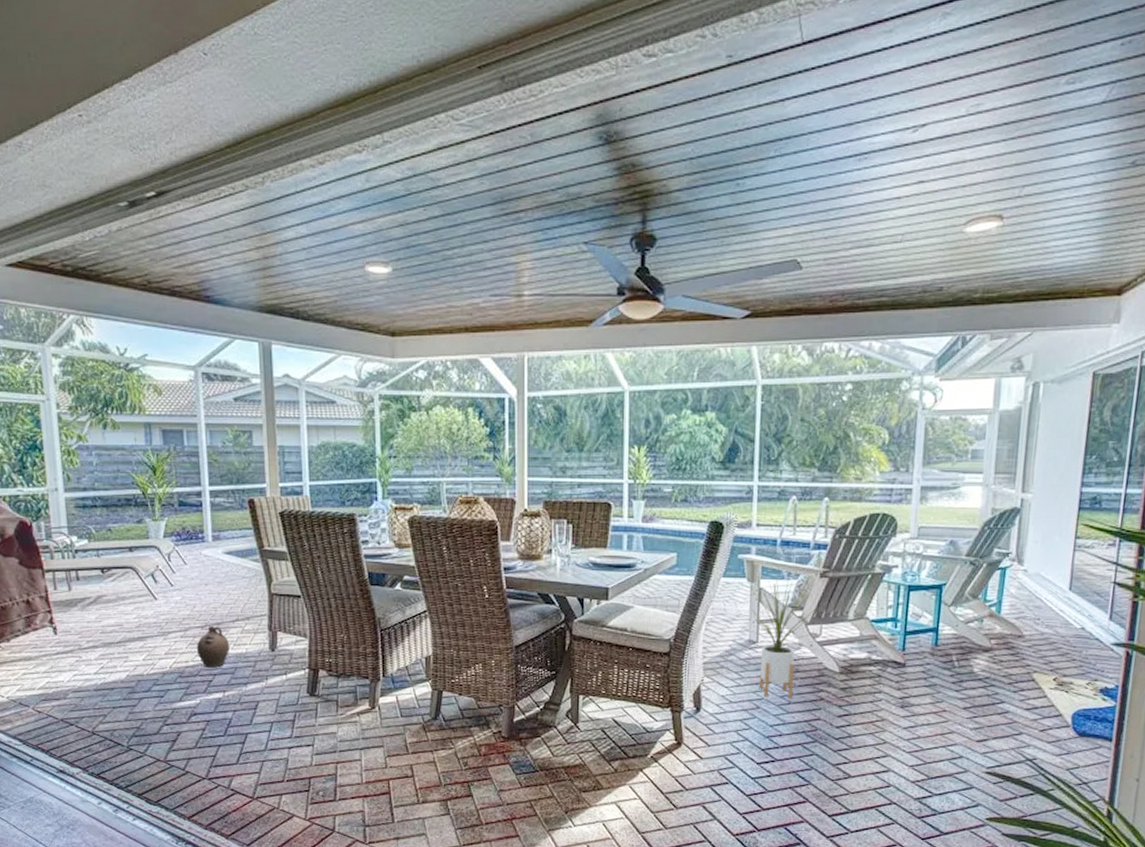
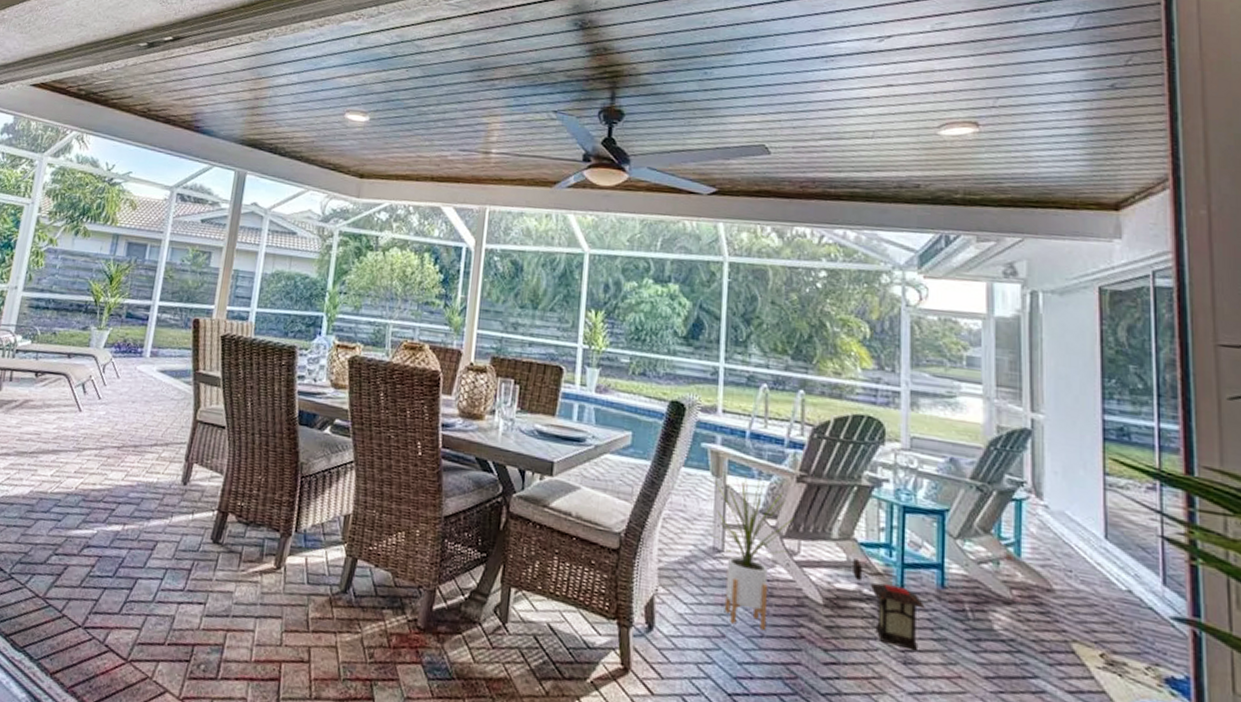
ceramic jug: present [196,625,230,668] -> none [106,446,143,495]
lantern: none [864,633,921,697] -> present [853,558,925,651]

